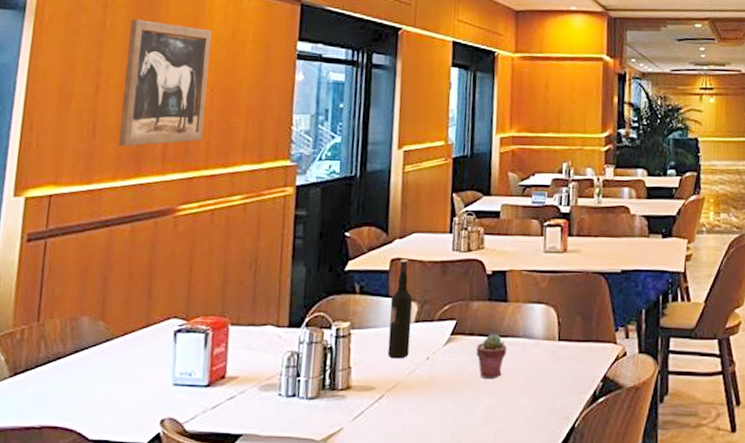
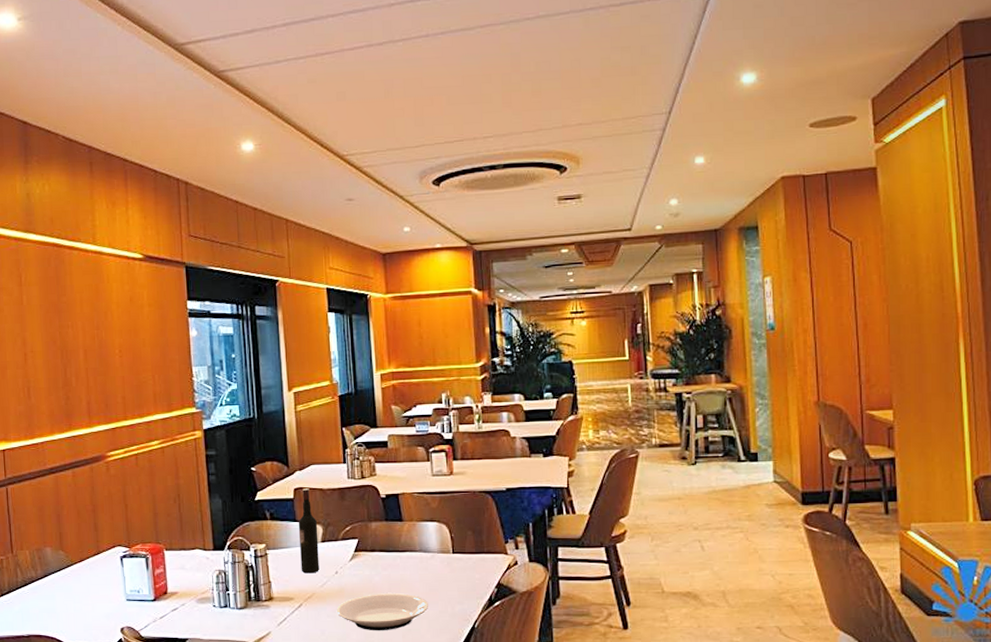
wall art: present [118,19,212,147] -> none [43,293,119,405]
plate: none [423,385,526,430] -> present [337,593,428,631]
potted succulent: present [476,334,508,378] -> none [378,550,407,588]

